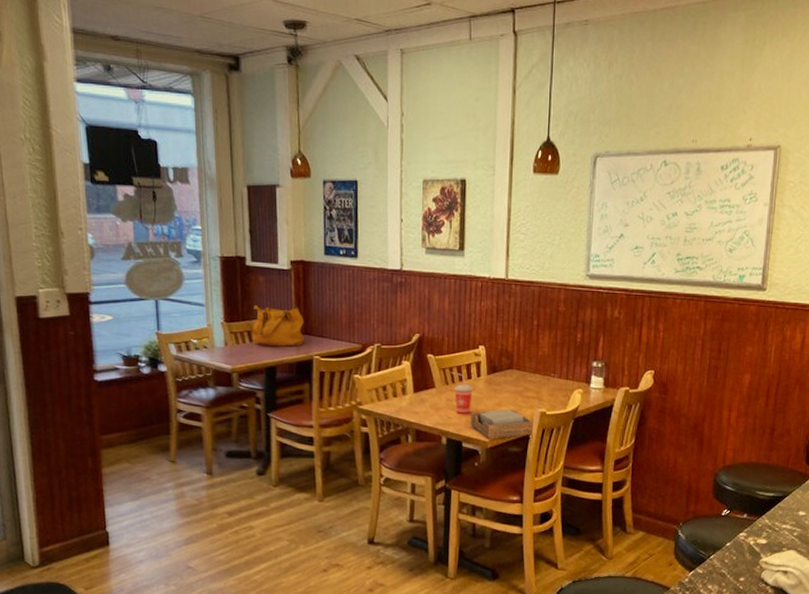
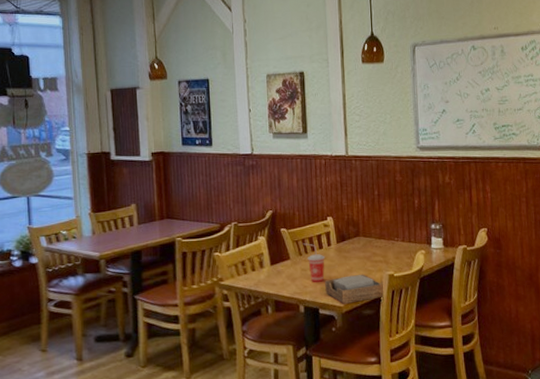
handbag: present [252,304,305,347] -> none [118,192,167,232]

